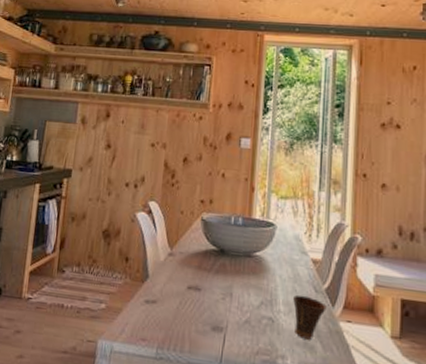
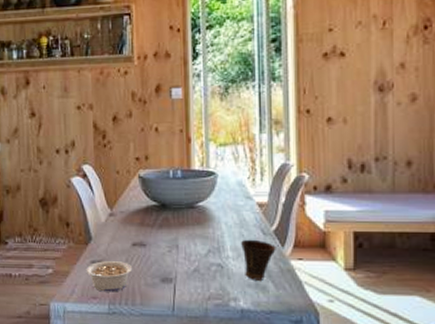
legume: none [138,301,186,336] -> present [86,261,133,292]

